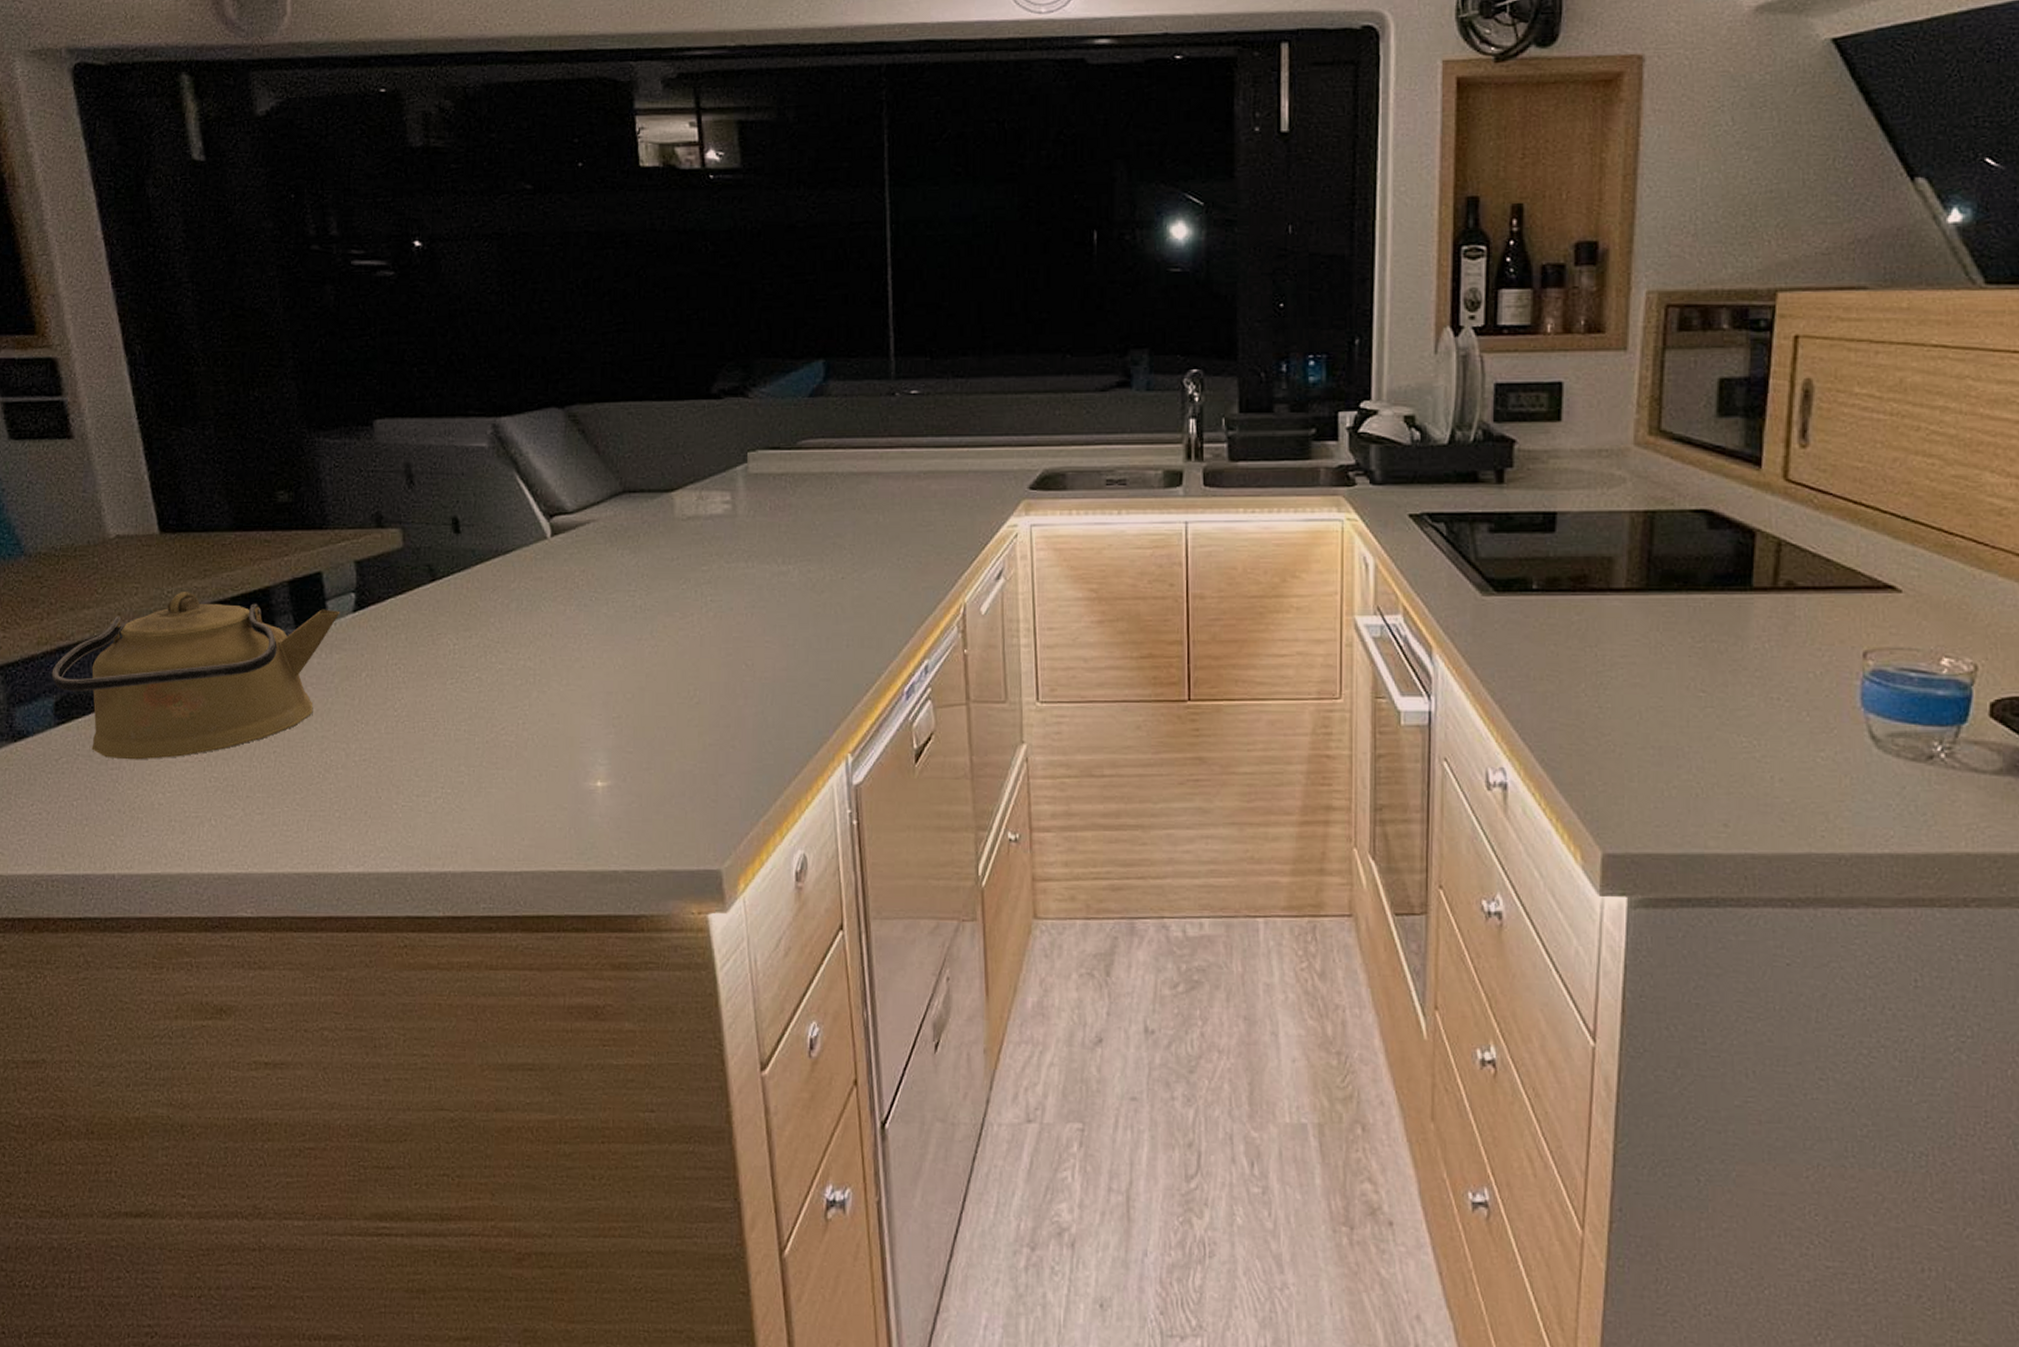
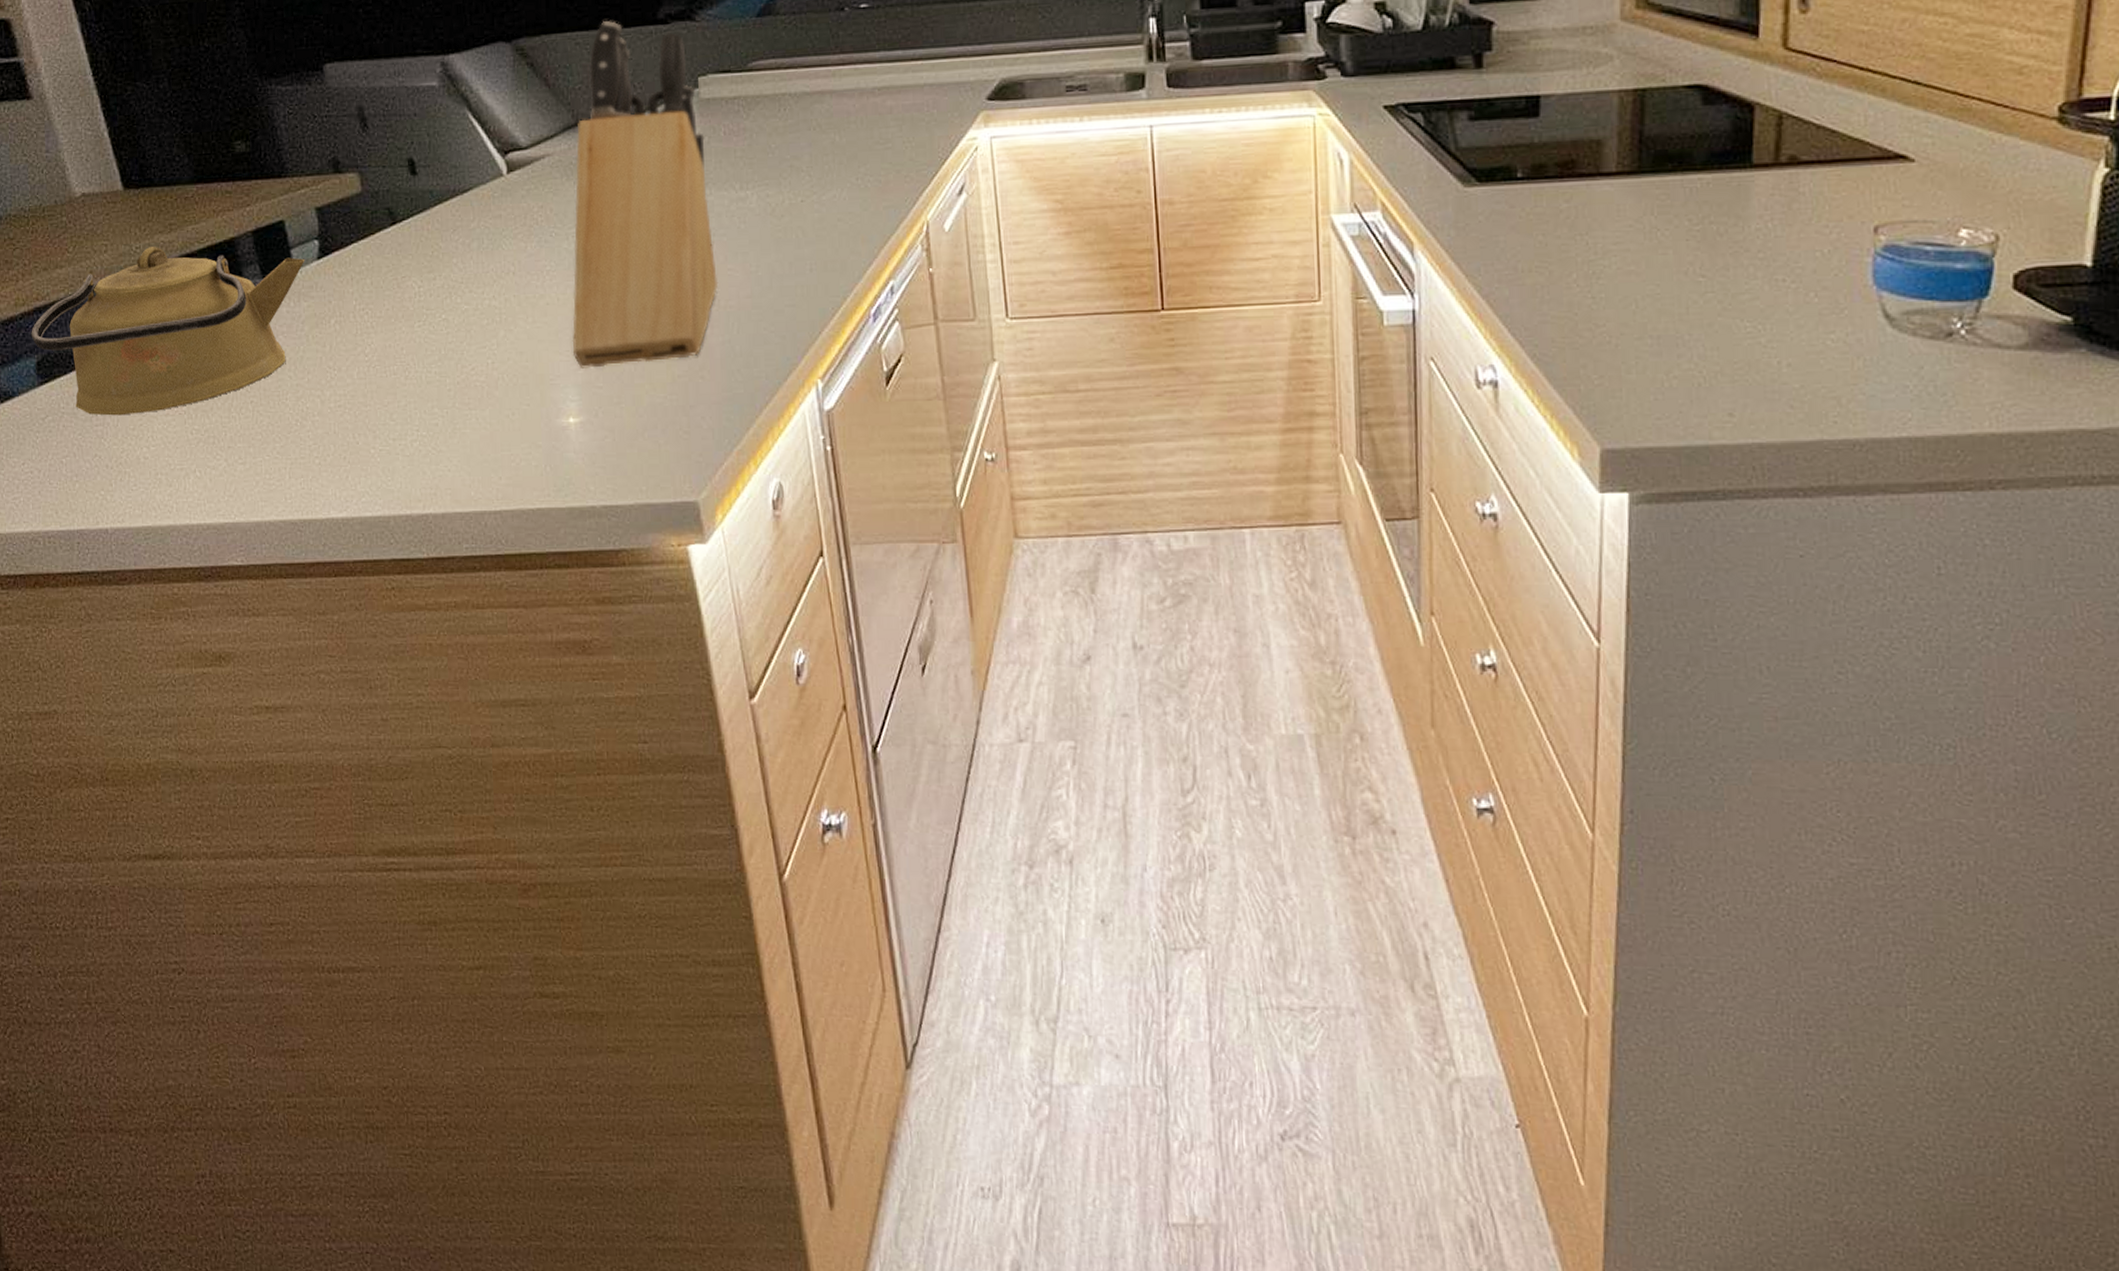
knife block: none [604,393,755,733] -> present [572,21,719,369]

